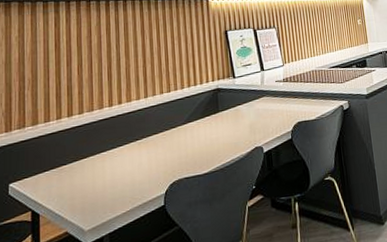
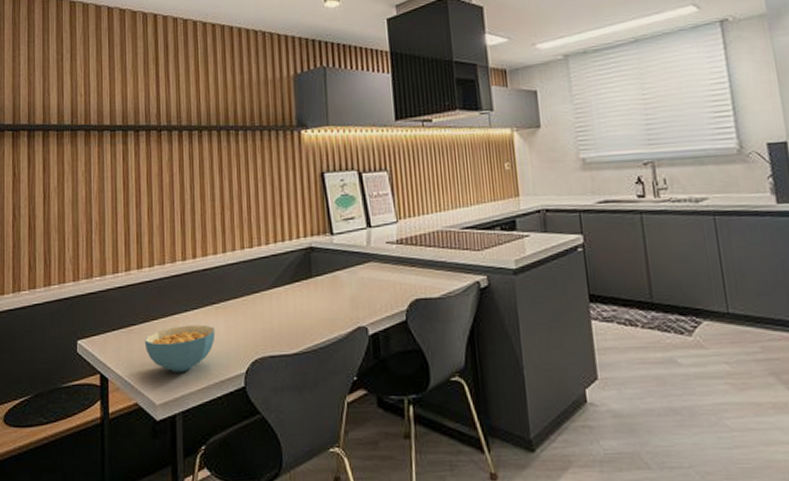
cereal bowl: none [74,158,139,201] -> present [144,324,216,373]

